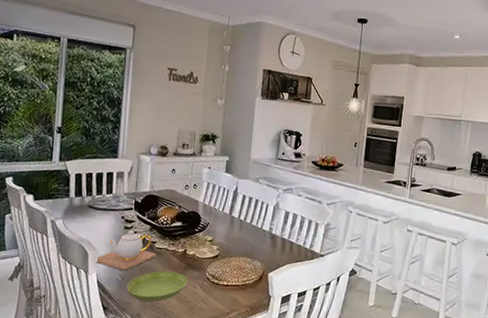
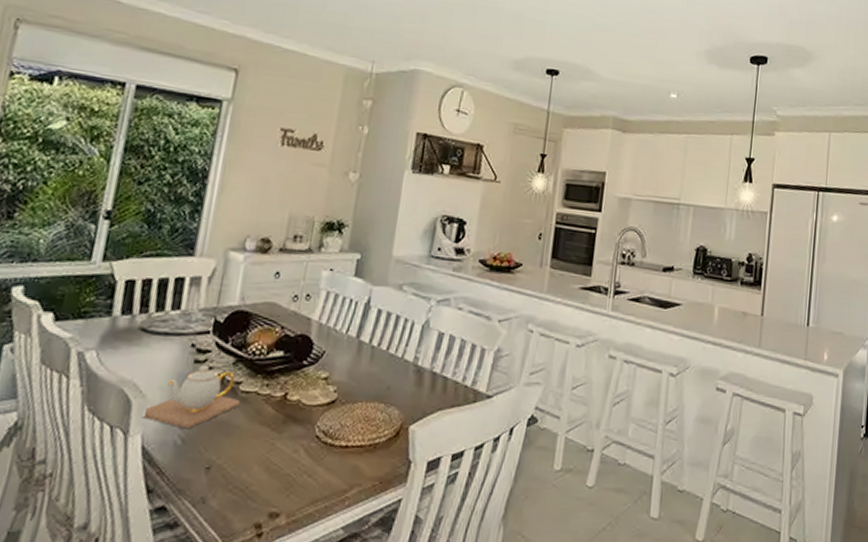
saucer: present [126,271,187,302] -> none [188,427,286,477]

